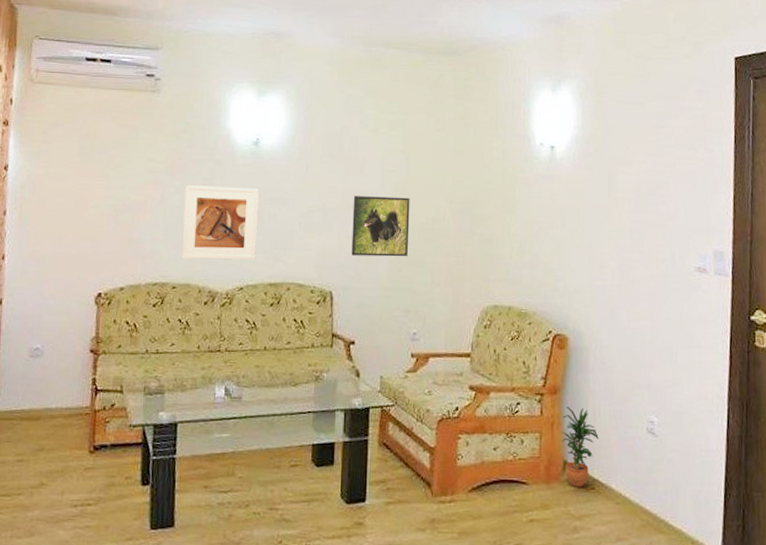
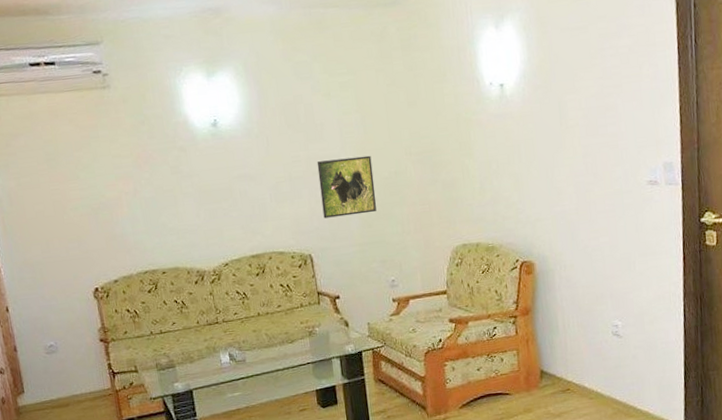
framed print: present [181,185,259,260] -> none [155,168,235,246]
potted plant: present [561,407,599,487] -> none [535,322,570,391]

